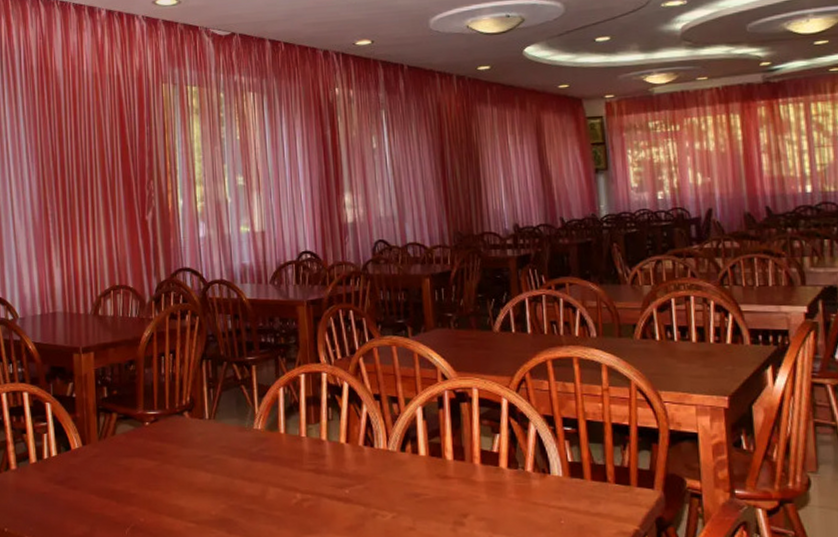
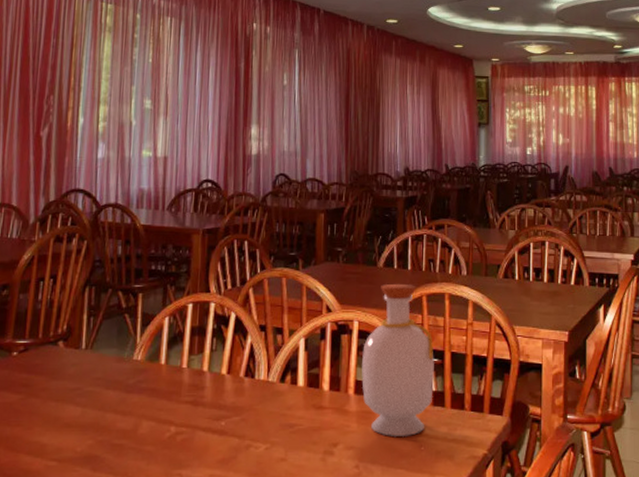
bottle: none [485,348,570,510] -> present [361,283,434,438]

